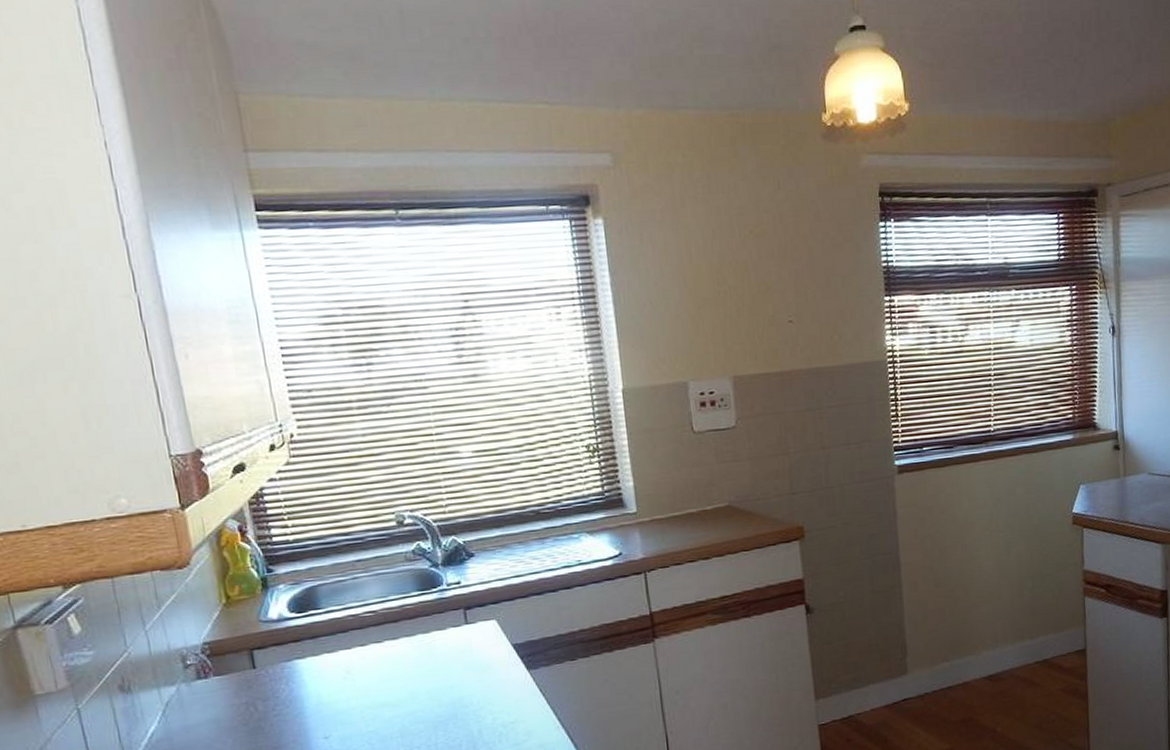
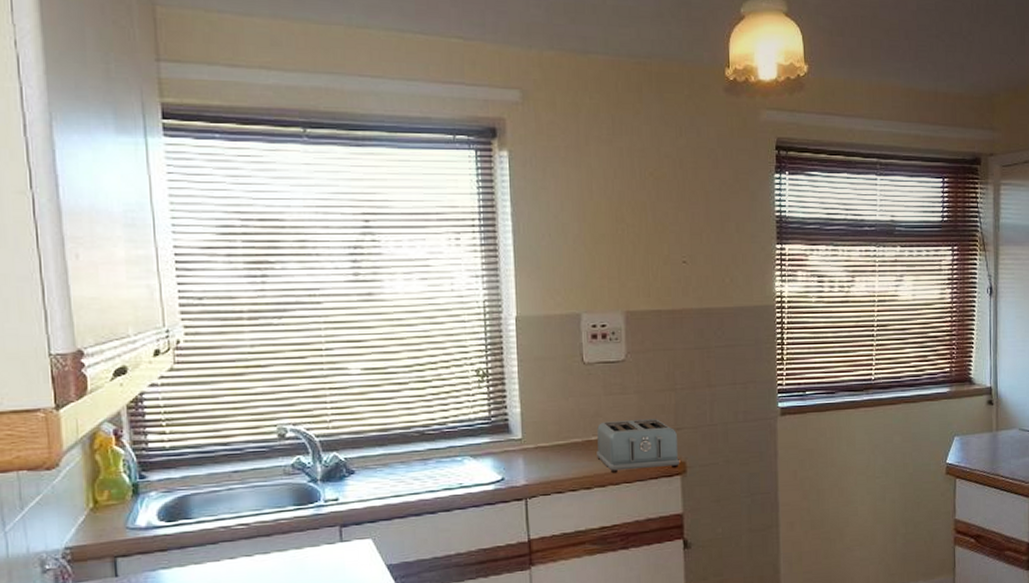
toaster: none [711,483,797,543] -> present [597,418,679,474]

